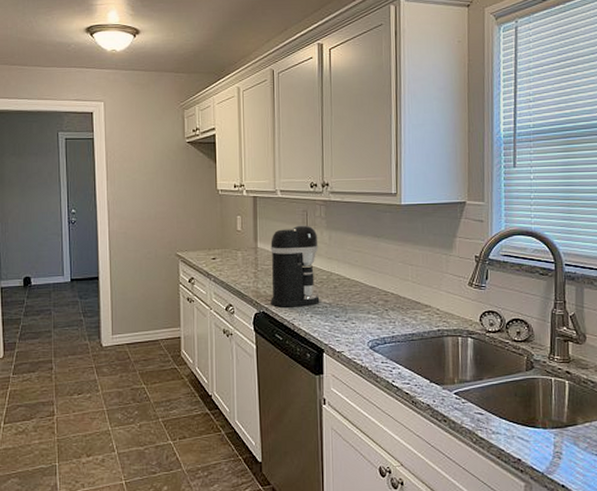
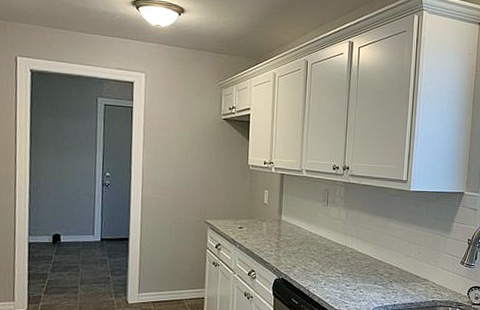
coffee maker: present [271,225,320,307] -> none [290,202,336,275]

